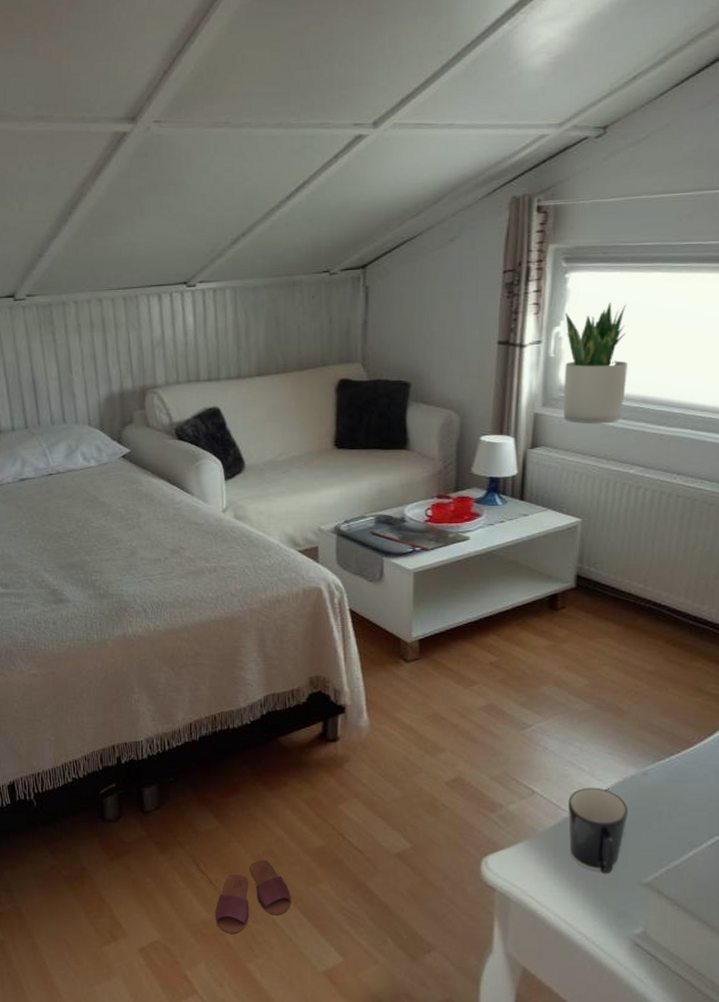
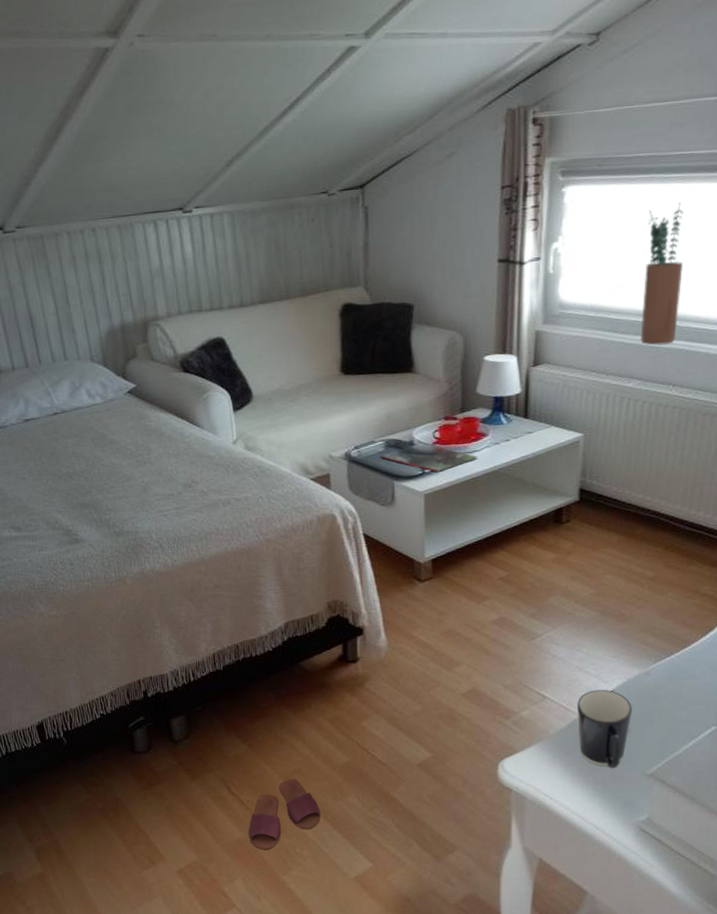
planter: present [564,302,627,424] -> none [563,216,624,340]
vase: none [644,291,691,433] -> present [640,202,684,346]

